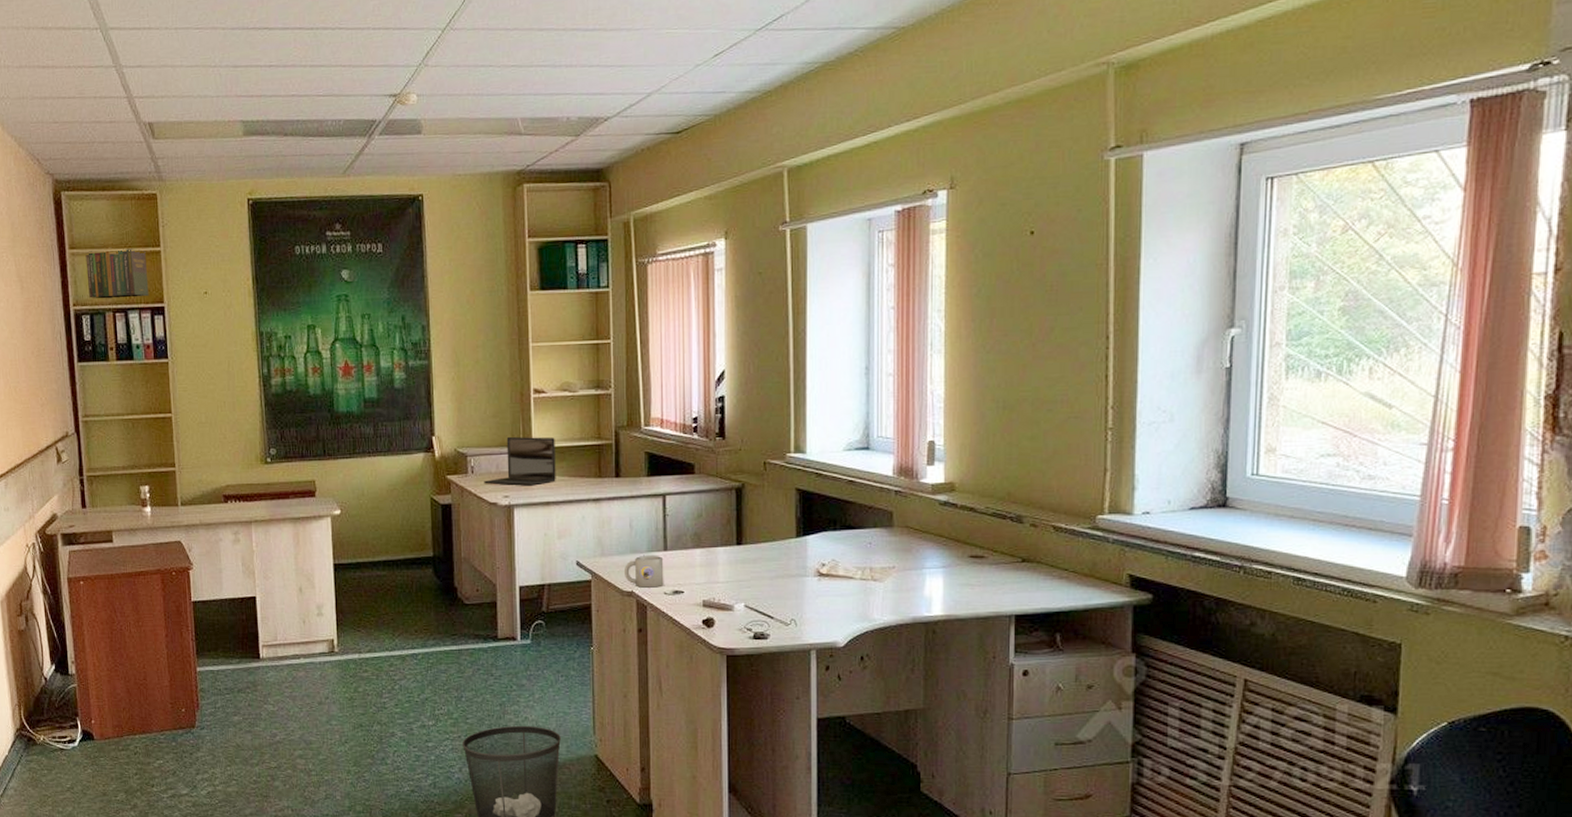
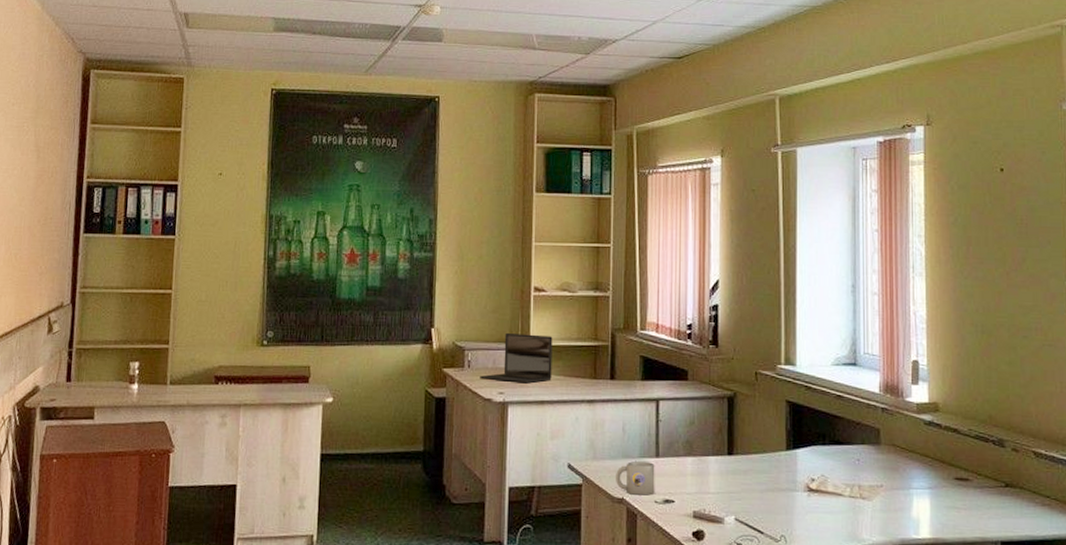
books: present [85,247,149,299] -> none [104,125,166,174]

